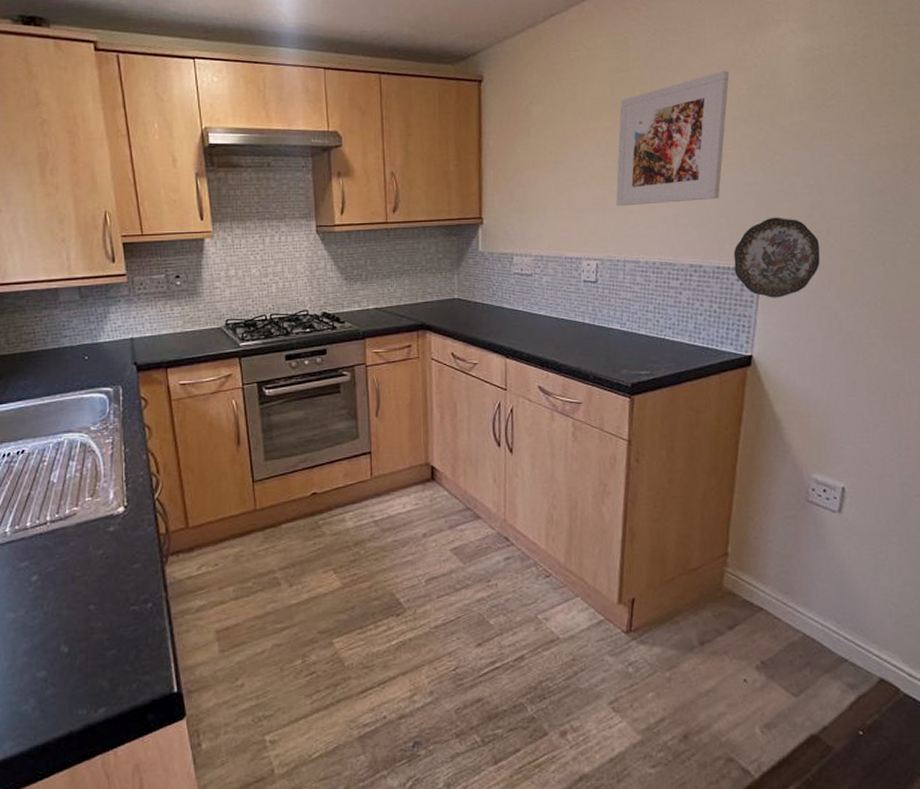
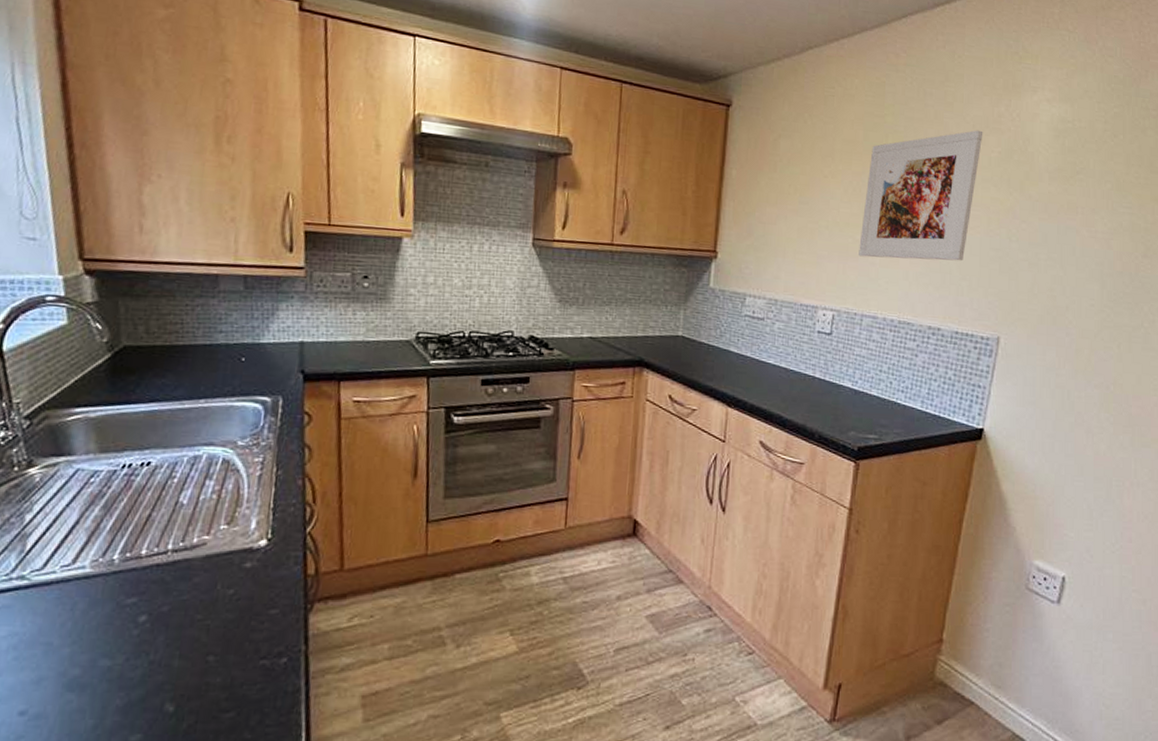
decorative plate: present [733,217,820,298] -> none [973,286,1059,371]

